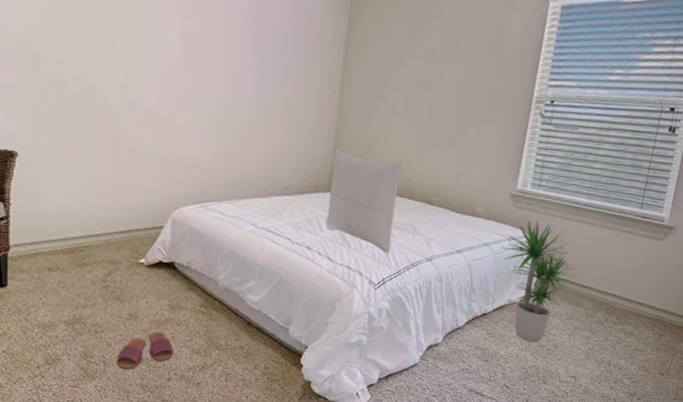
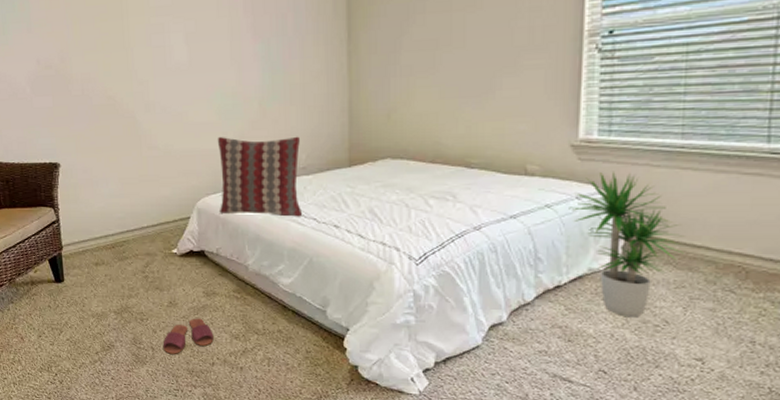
pillow: none [195,147,285,236] -> present [217,136,302,217]
pillow: present [326,148,403,253] -> none [351,121,429,225]

